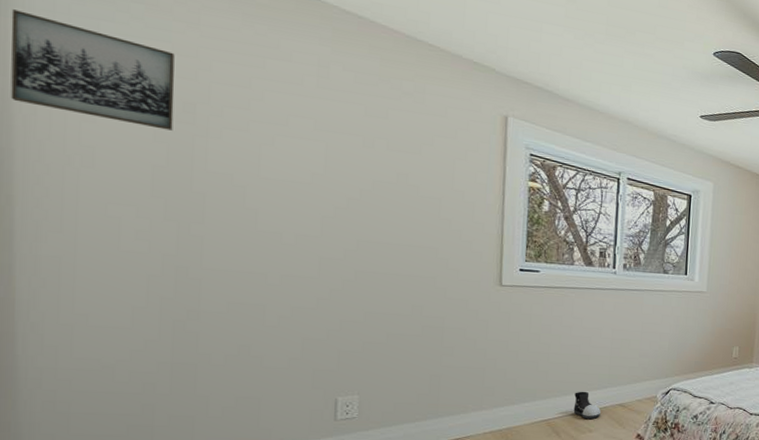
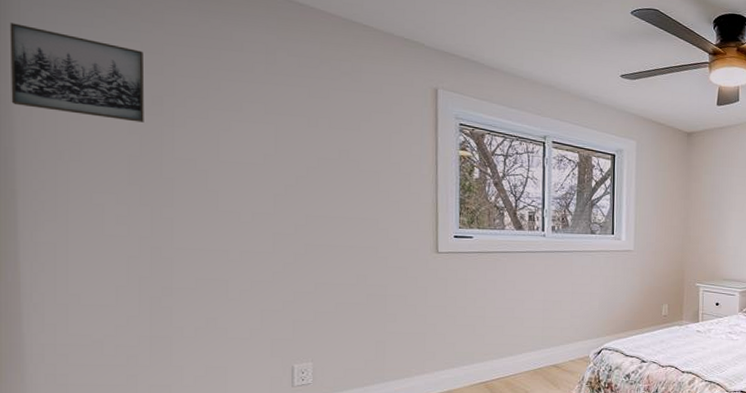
shoe: present [573,391,601,420] -> none [510,353,536,381]

